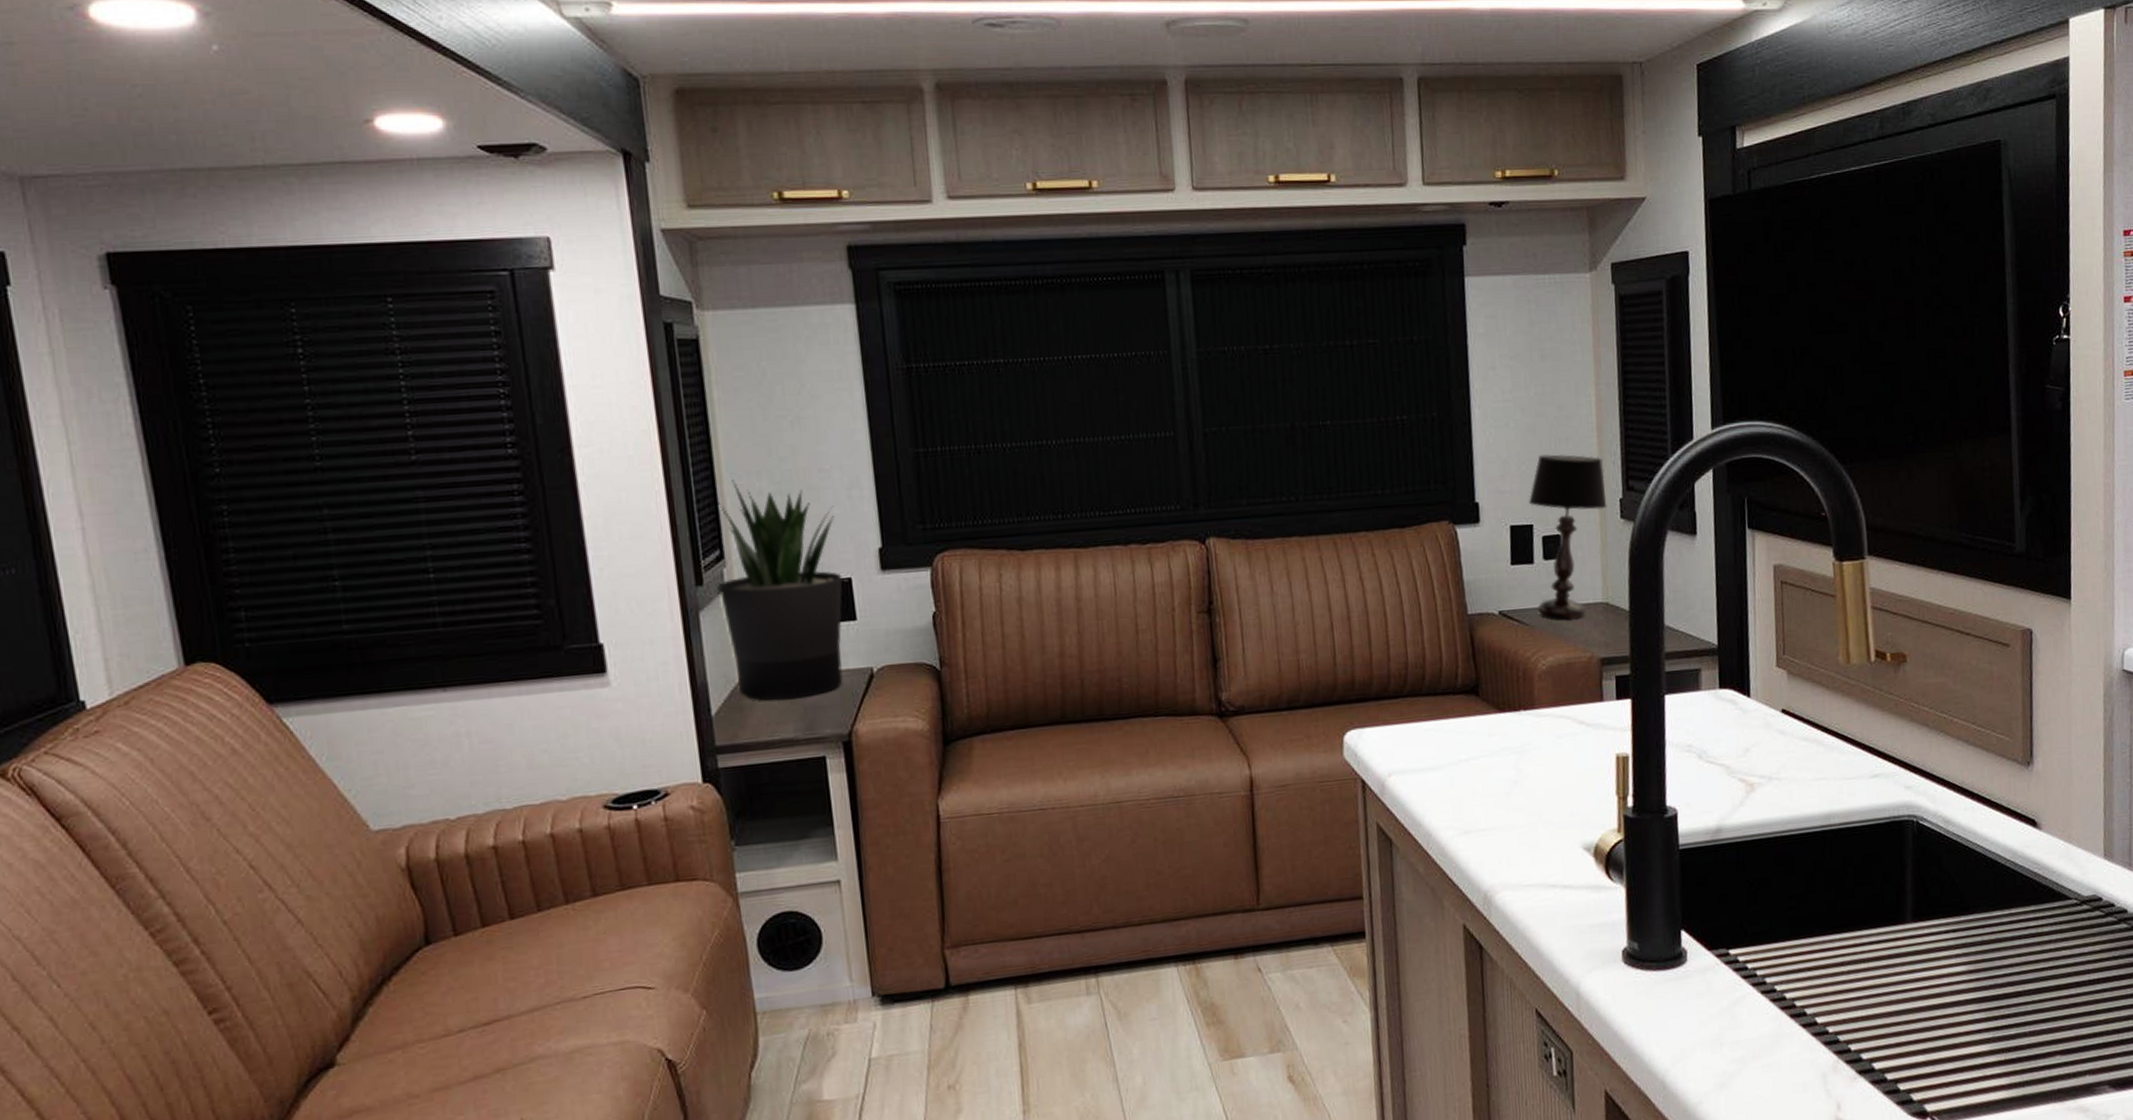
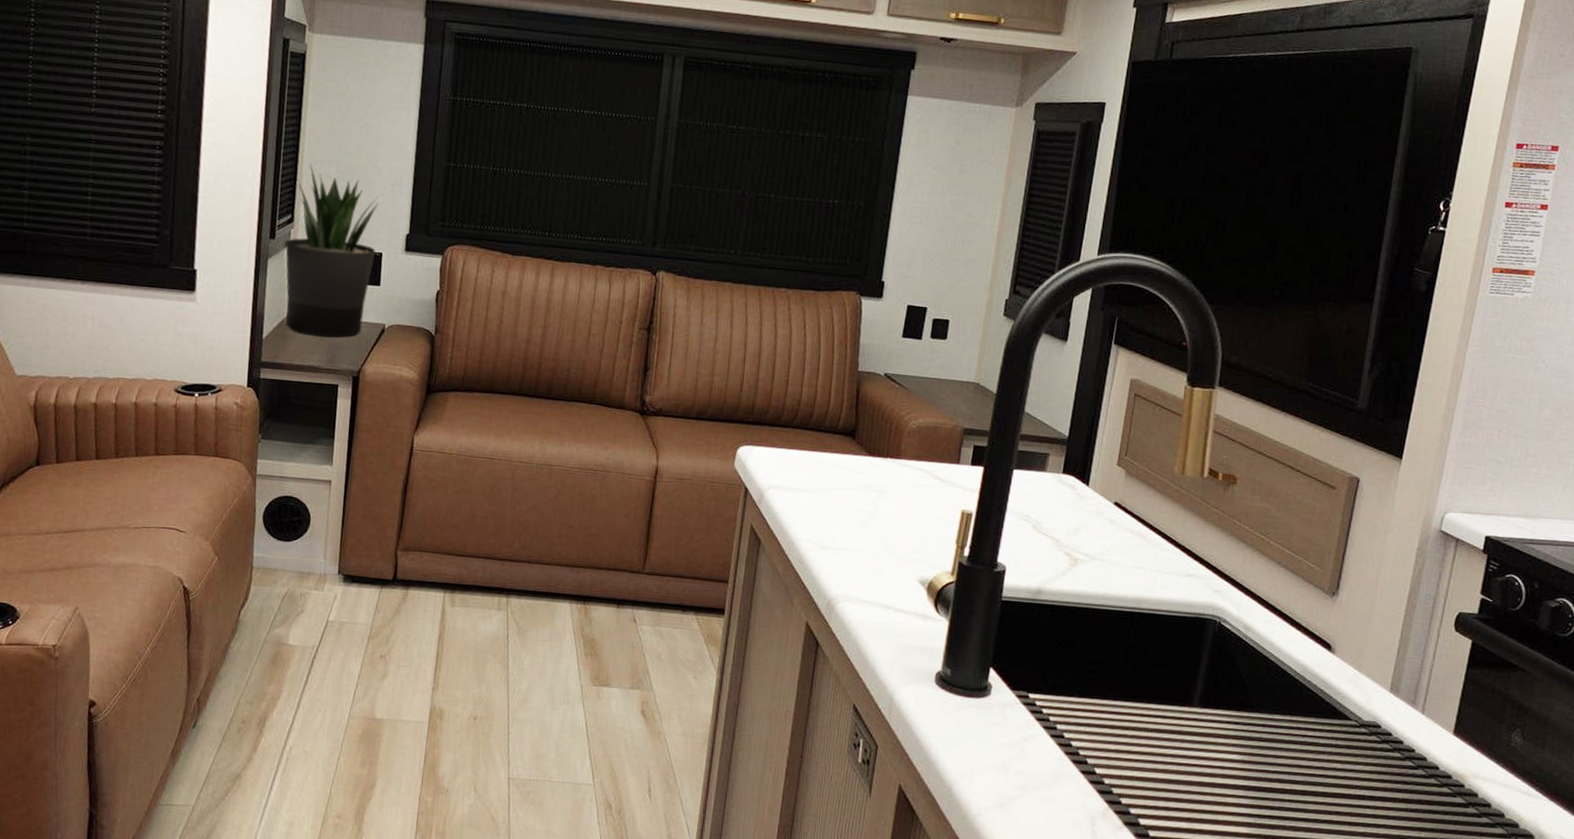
table lamp: present [1529,454,1607,620] -> none [917,252,997,393]

